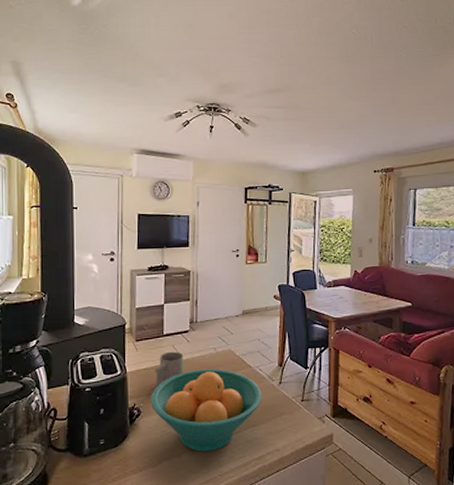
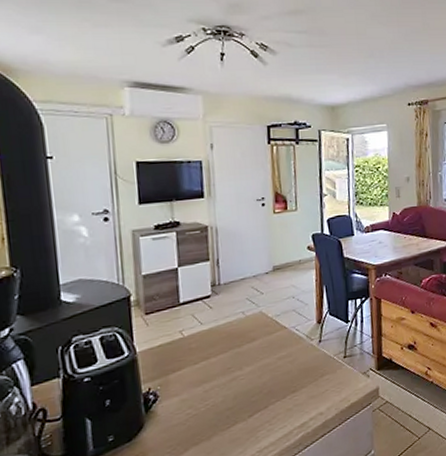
fruit bowl: present [150,369,263,452] -> none [168,334,302,430]
mug: present [154,351,184,388] -> none [171,320,208,367]

